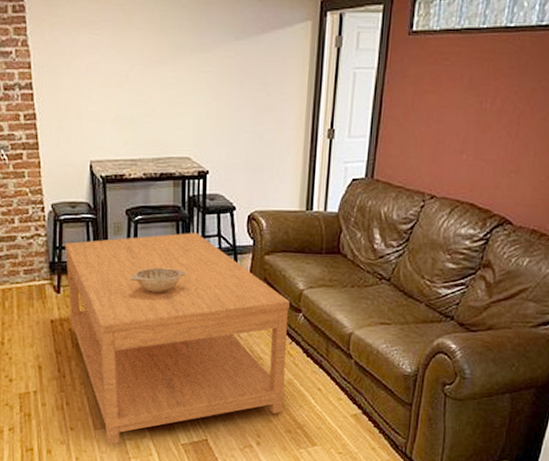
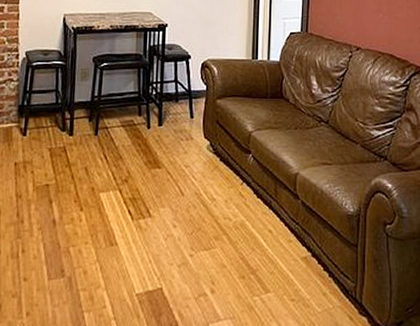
coffee table: present [65,233,290,445] -> none [33,78,240,297]
decorative bowl: present [130,268,186,293] -> none [93,111,146,135]

